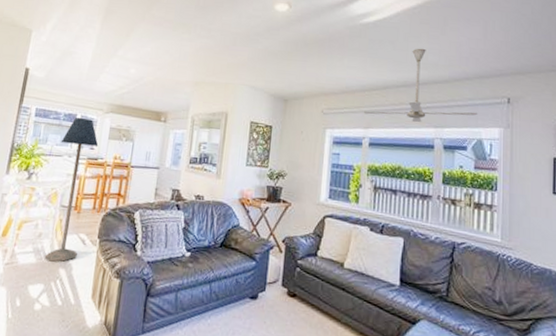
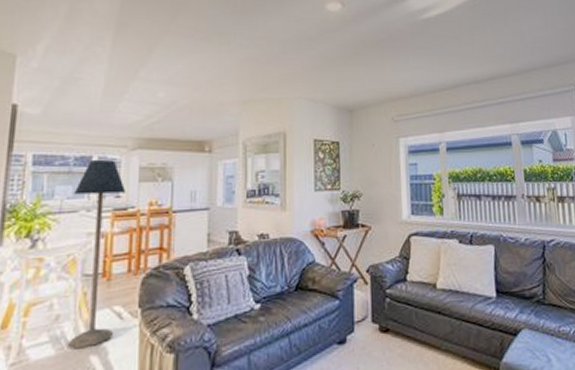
ceiling fan: present [364,48,477,122] -> none [437,41,549,119]

